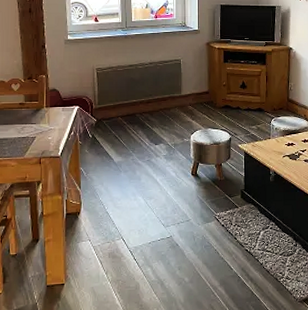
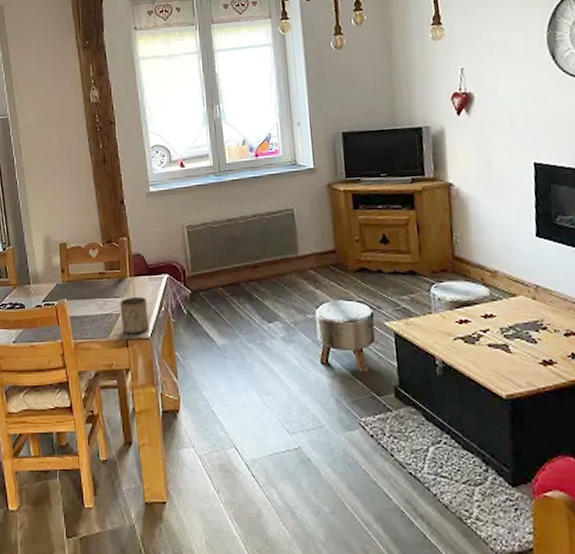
cup: none [36,124,60,154] -> present [120,297,149,334]

